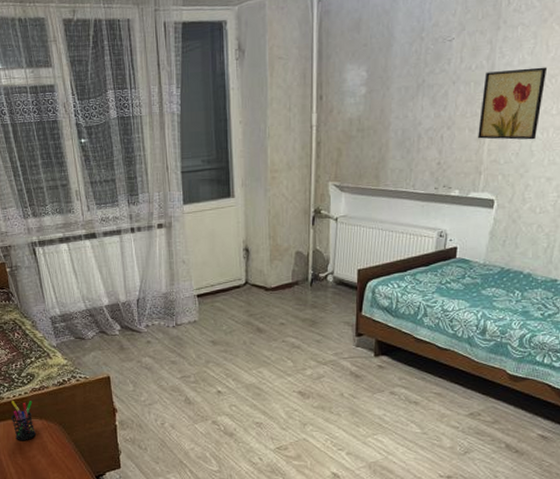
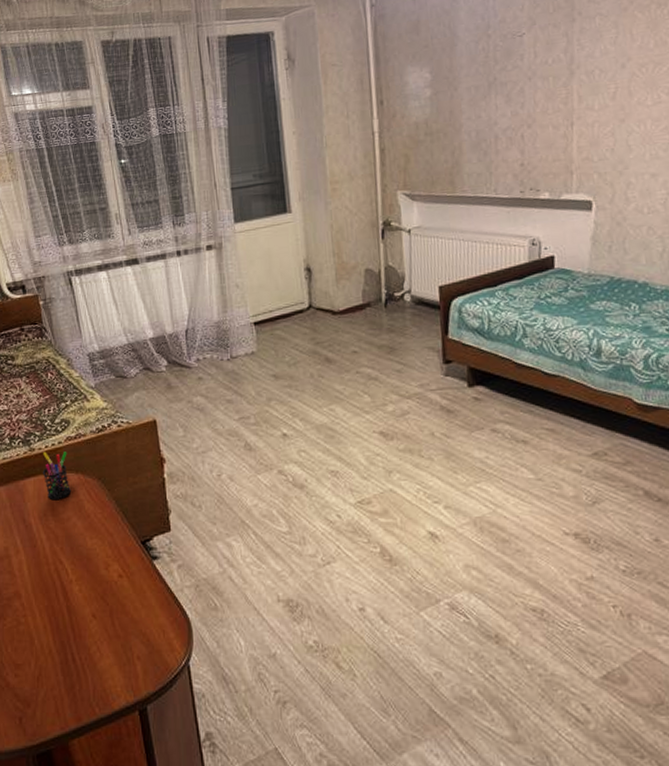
wall art: present [478,67,548,140] -> none [563,56,635,136]

